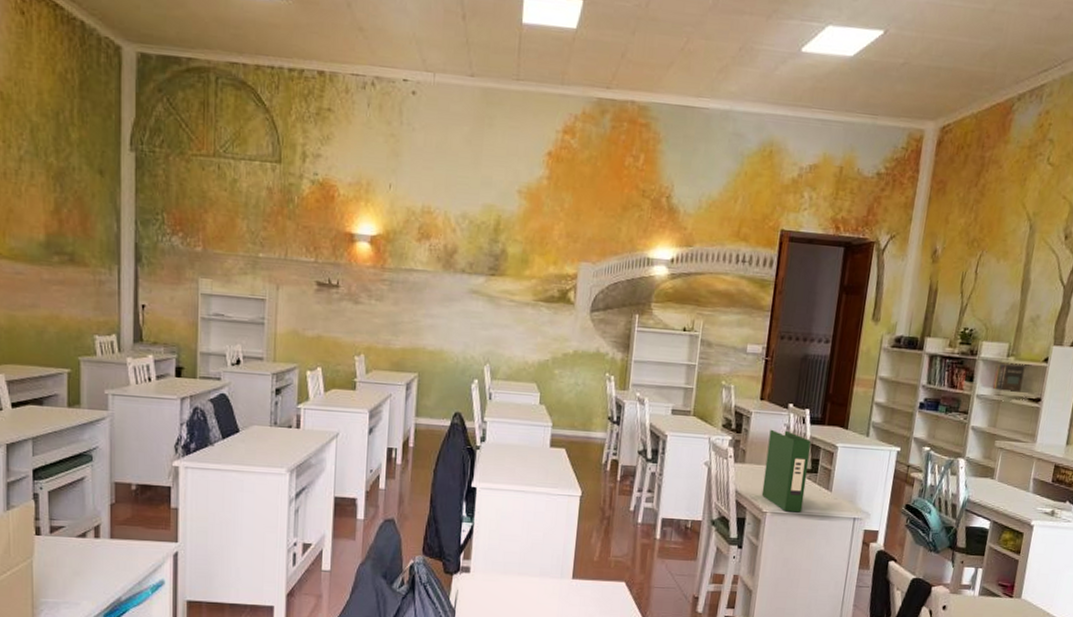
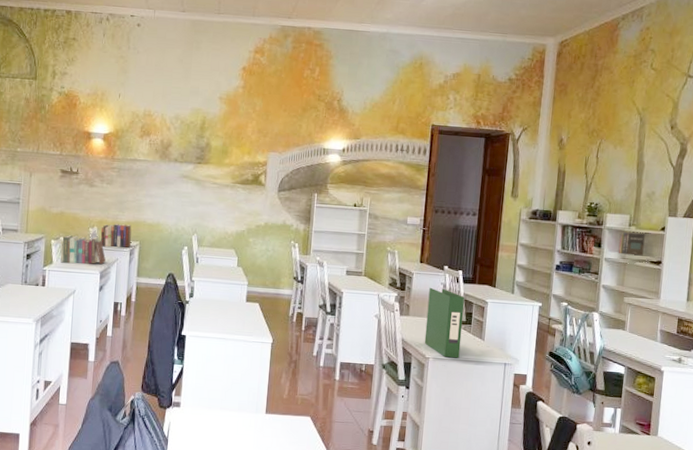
books: none [318,365,377,402] -> present [60,235,106,265]
books: none [369,350,408,381] -> present [100,223,132,248]

